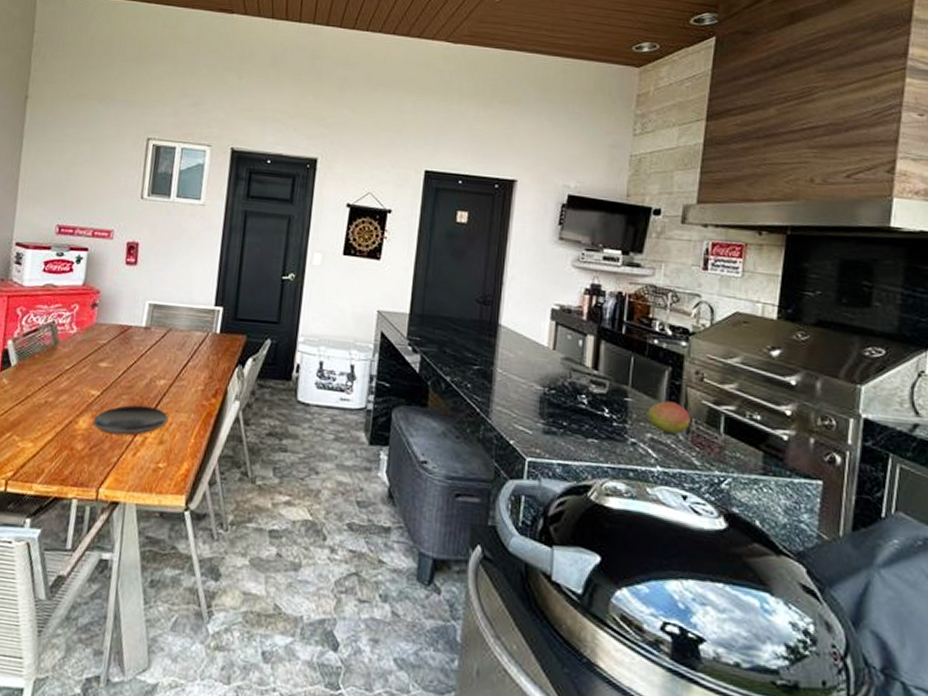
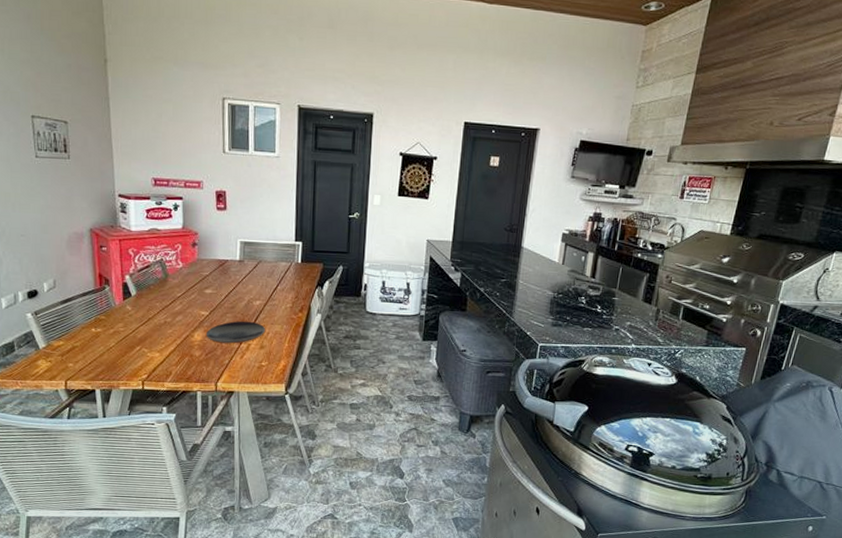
fruit: present [647,401,691,435] -> none [628,298,659,322]

